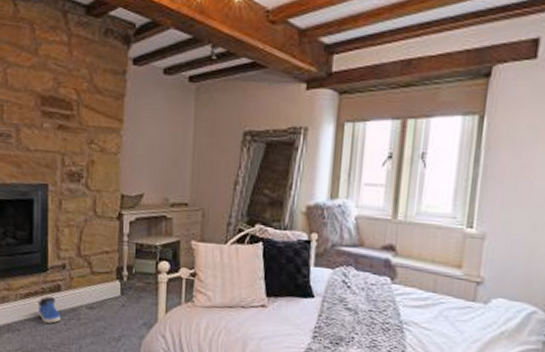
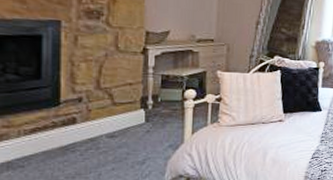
sneaker: present [37,296,61,324] -> none [47,129,76,156]

